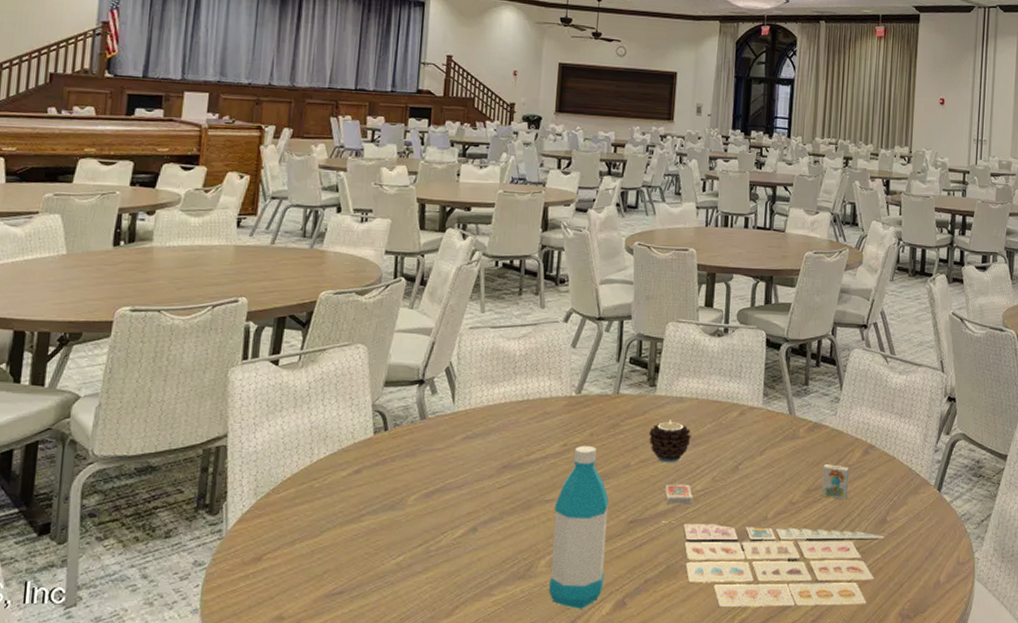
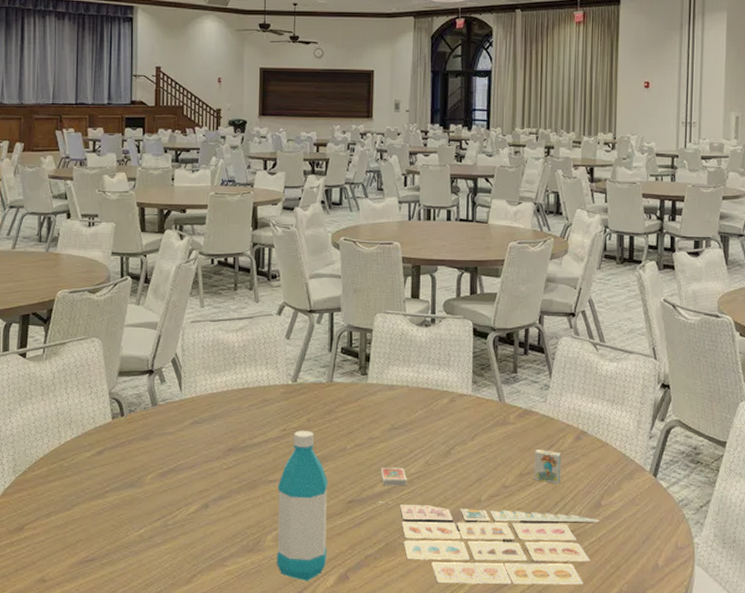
candle: present [649,419,691,463] -> none [363,406,403,447]

